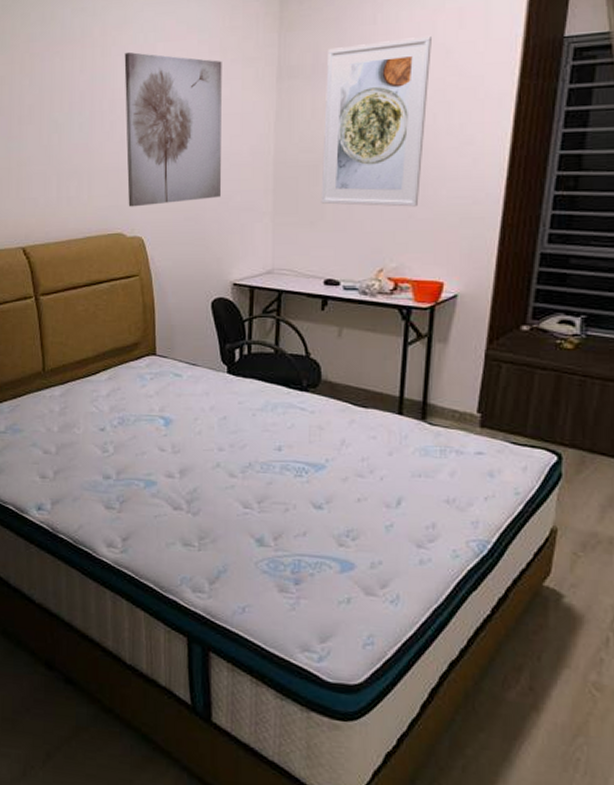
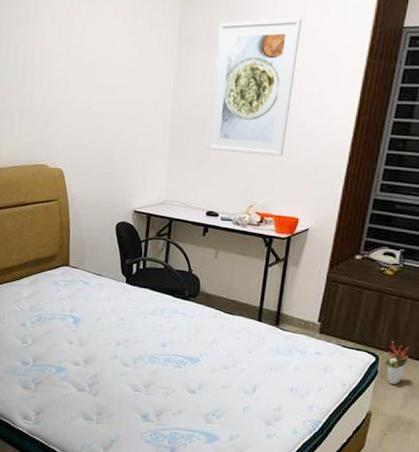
wall art: present [124,51,222,207] -> none [51,12,134,144]
decorative plant: none [571,433,602,491] -> present [385,340,409,385]

